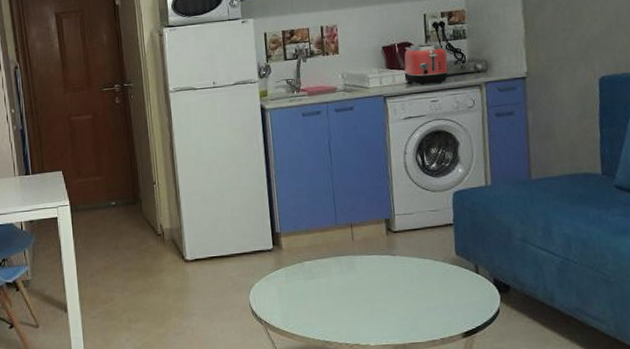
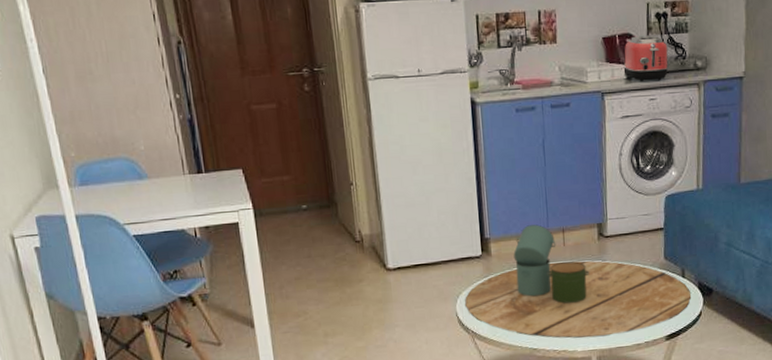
decorative tray: none [258,220,487,332] -> present [465,224,691,338]

